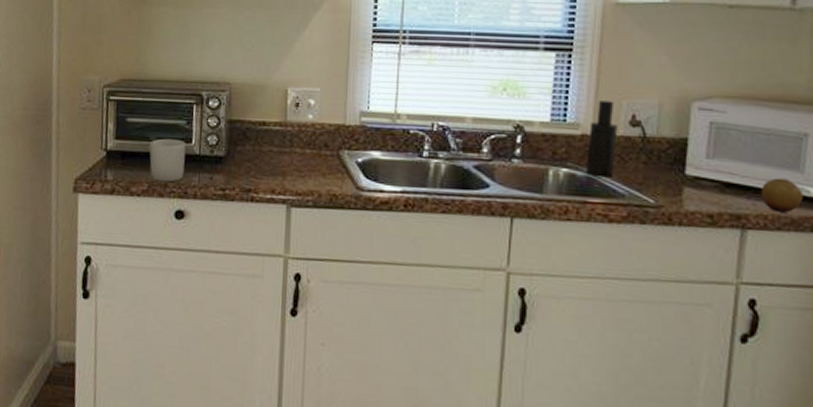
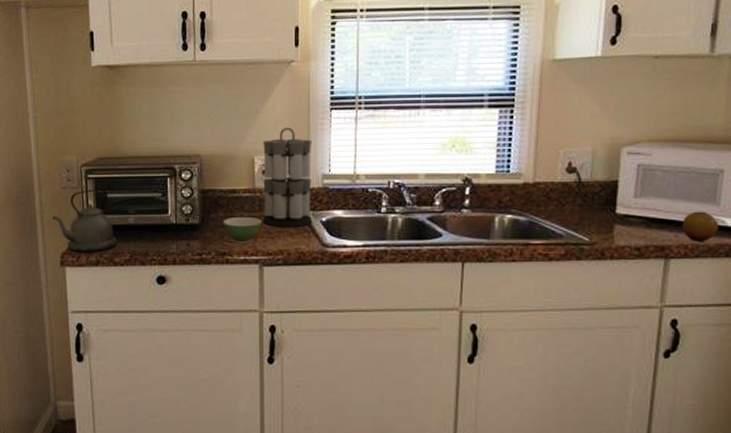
kettle: none [69,112,137,180] -> present [53,189,118,253]
mug: present [149,138,186,182] -> none [128,211,163,251]
bowl: none [249,151,294,182] -> present [222,216,263,244]
spice rack: none [293,59,350,167] -> present [263,127,312,227]
soap dispenser: present [586,100,618,177] -> none [528,151,556,219]

